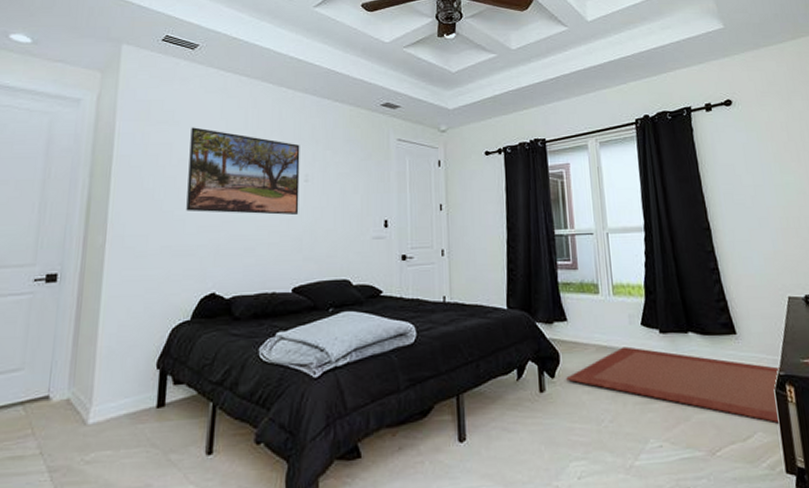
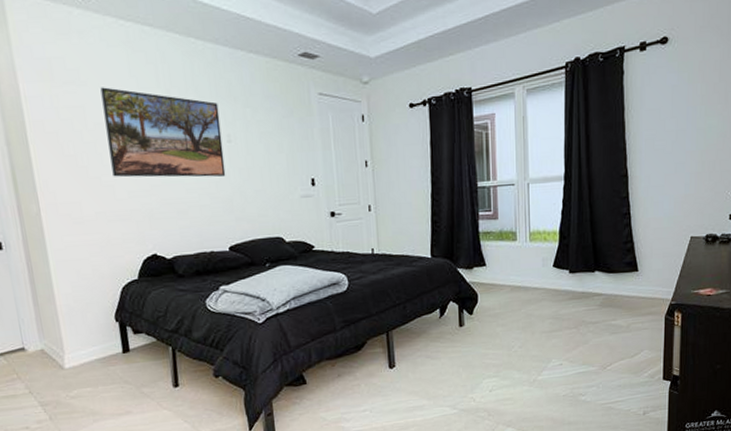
rug: present [566,346,781,424] -> none [483,286,673,343]

